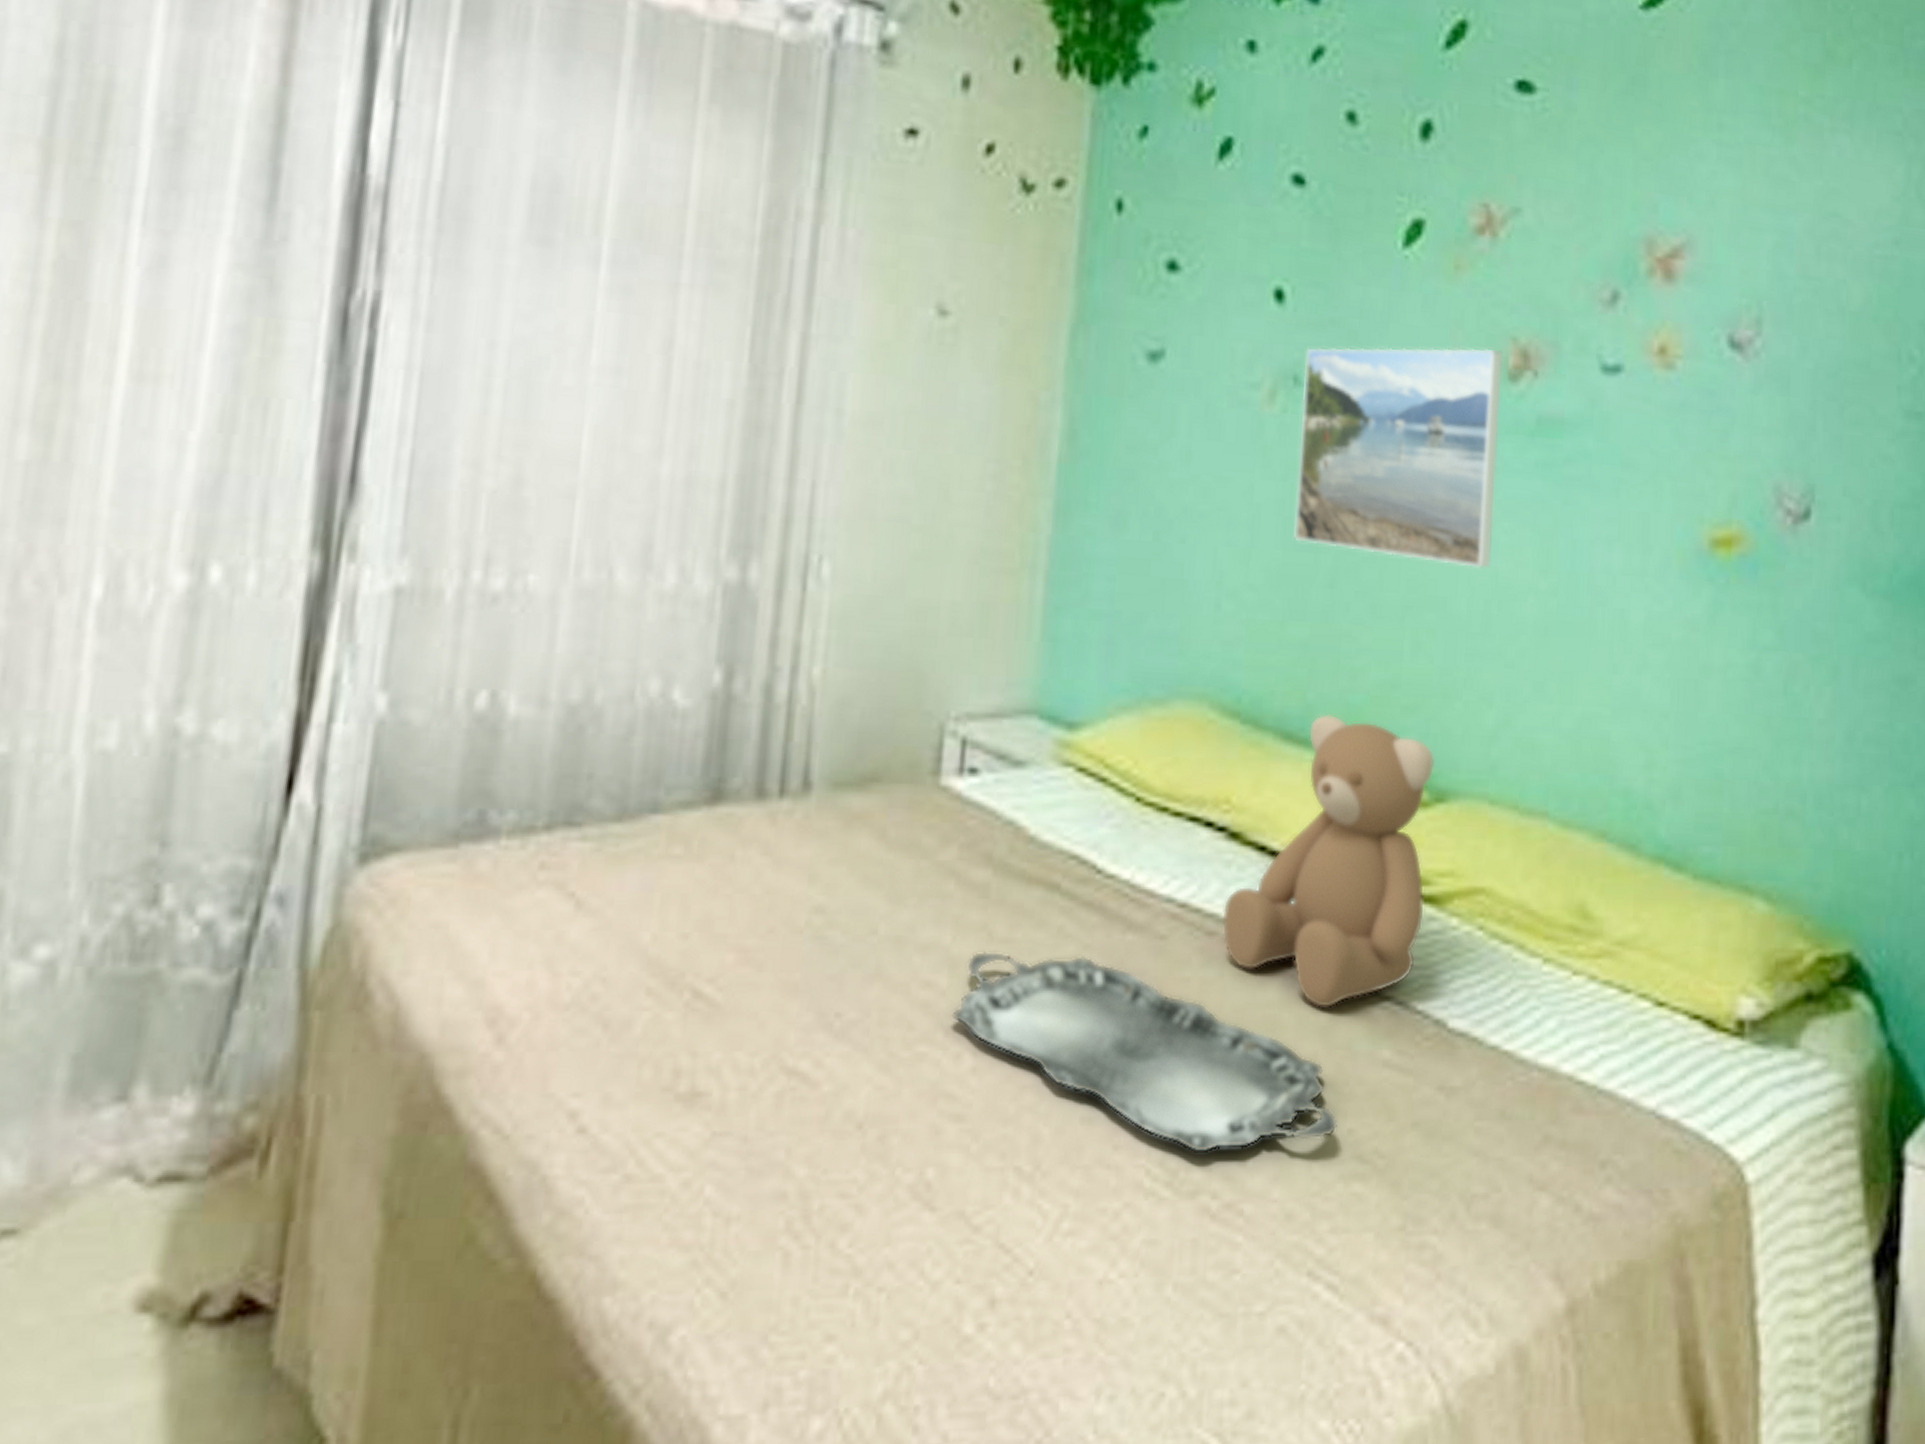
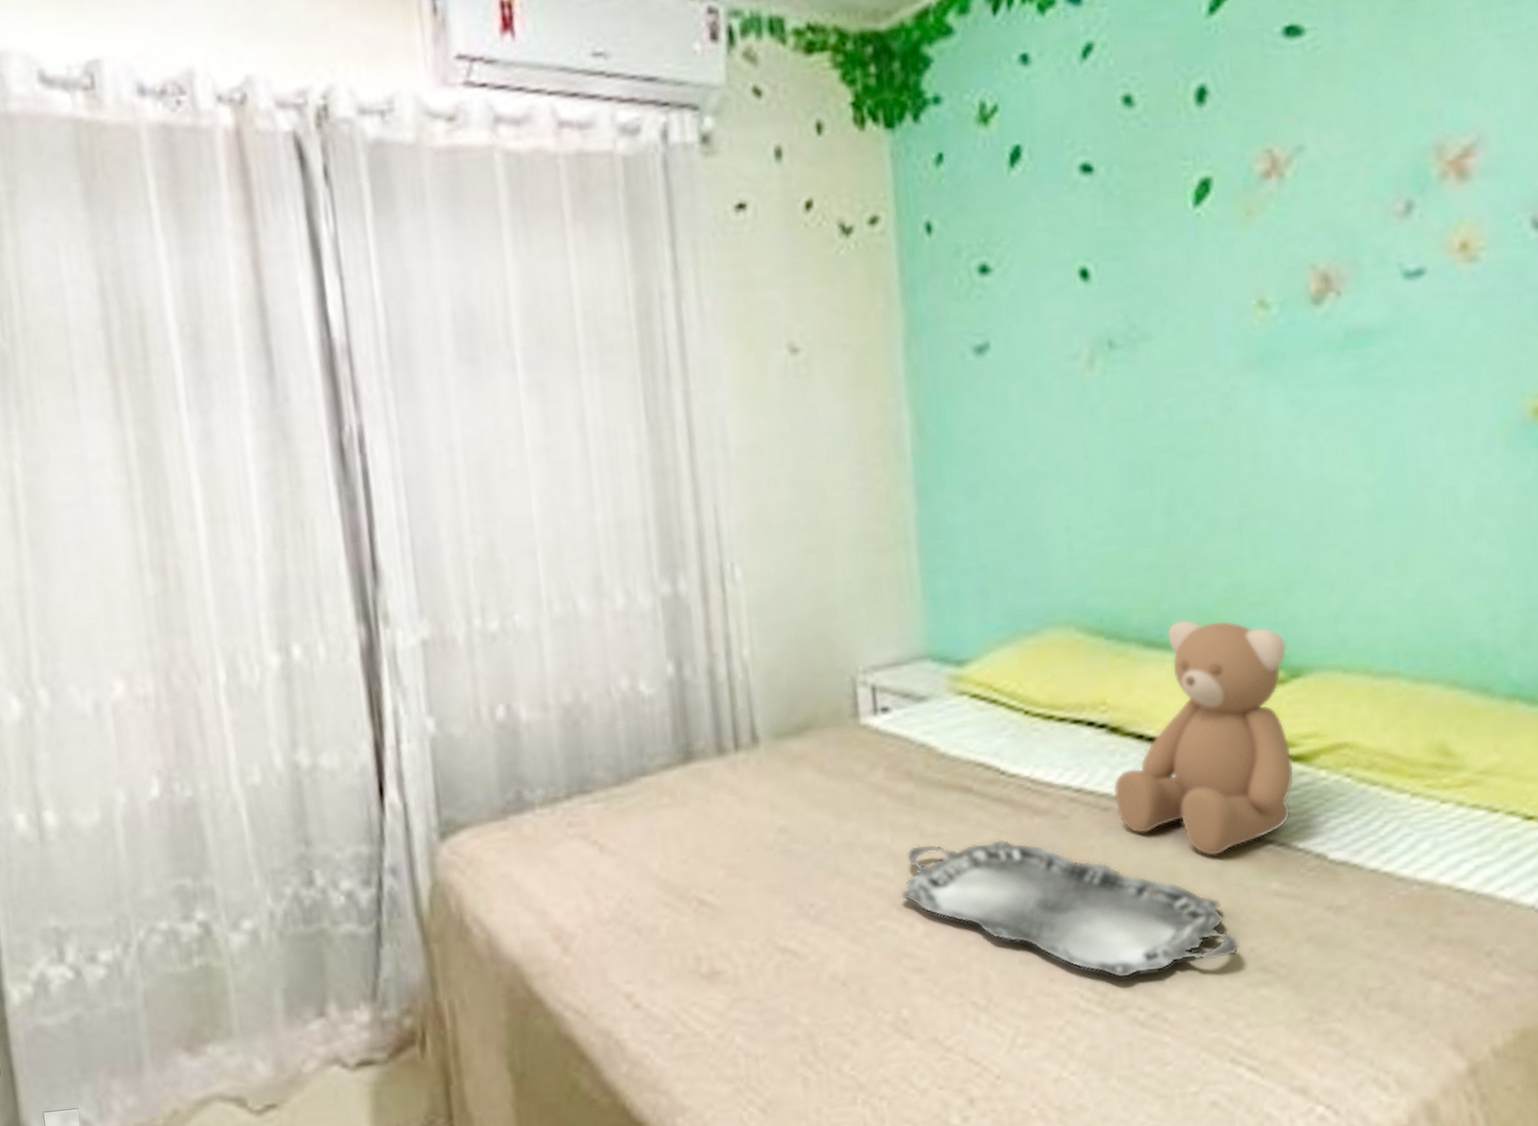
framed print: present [1293,347,1504,570] -> none [1115,278,1317,482]

